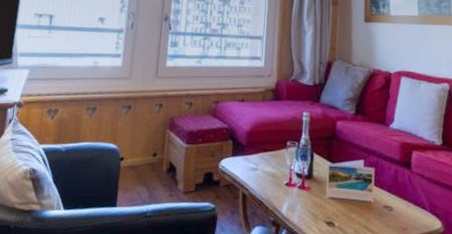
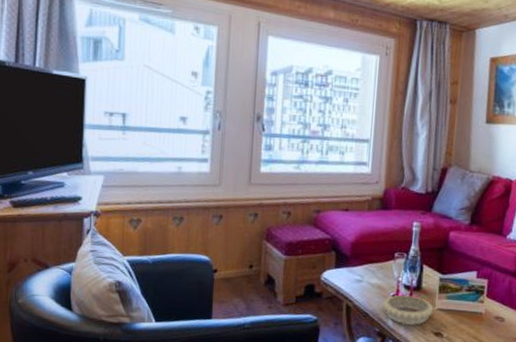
decorative bowl: none [277,183,325,215] -> present [383,295,434,326]

